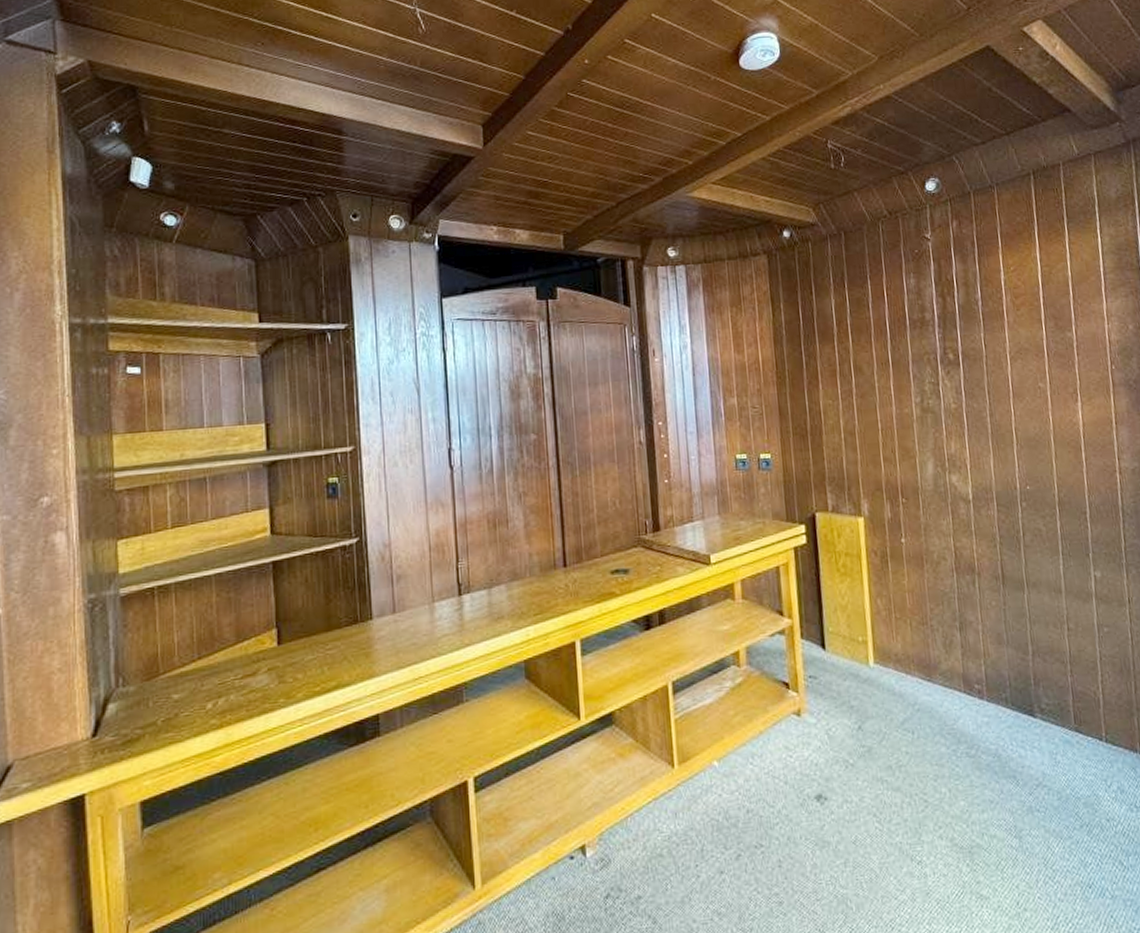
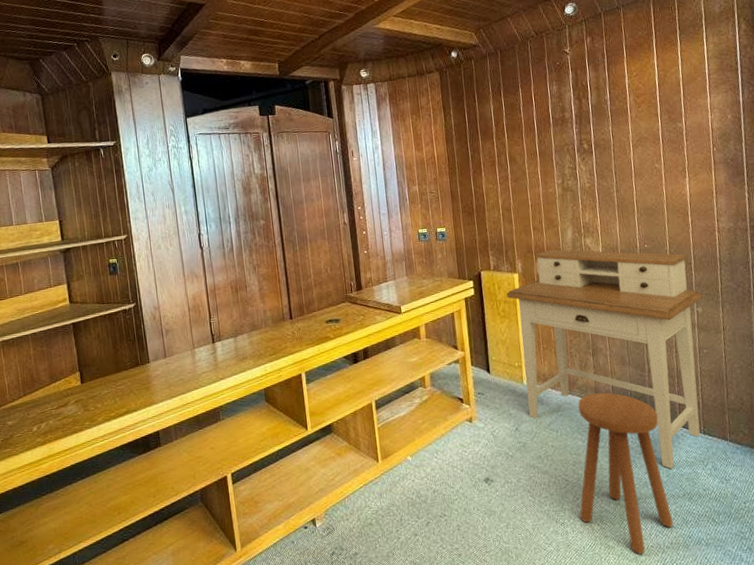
desk: none [848,487,1102,790] -> present [506,249,703,470]
stool: none [941,681,1068,909] -> present [578,392,673,554]

